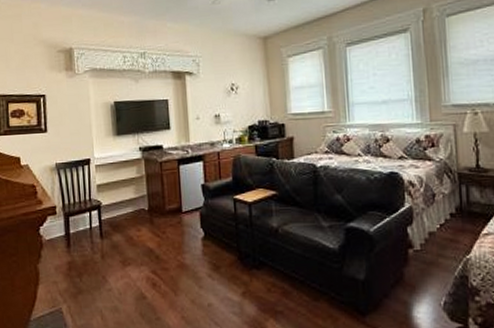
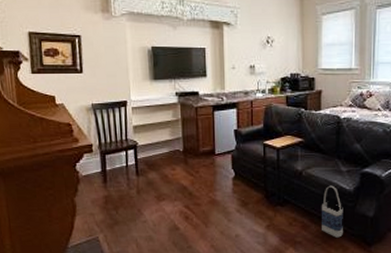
bag: none [303,243,331,306] -> present [322,185,343,238]

